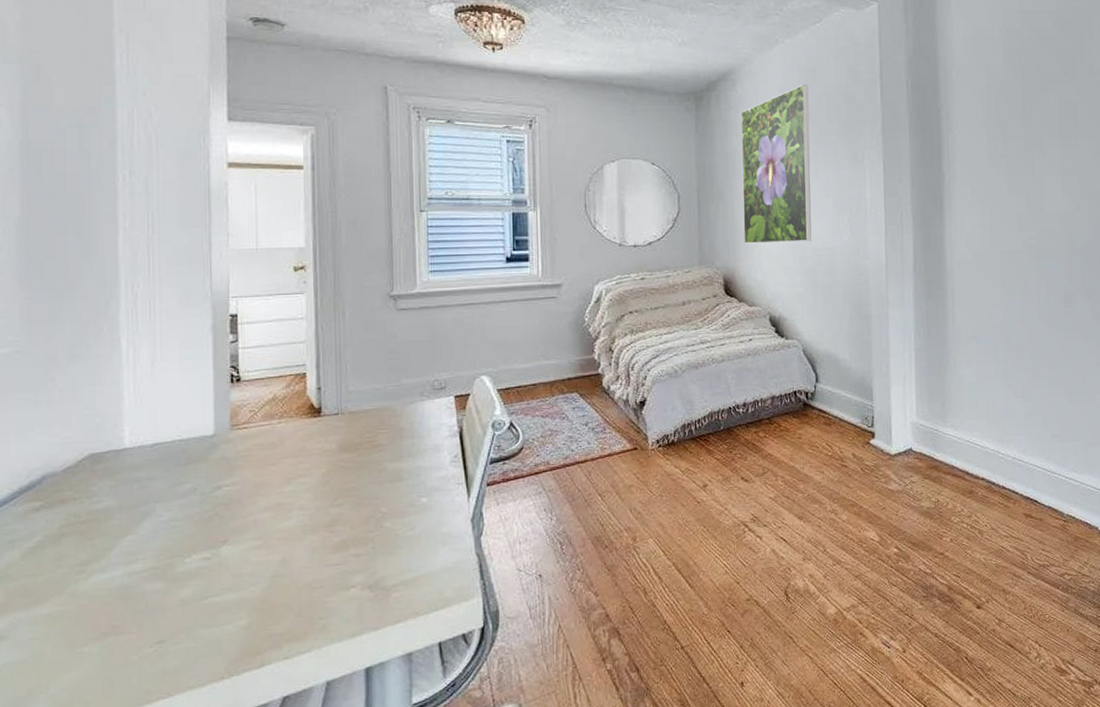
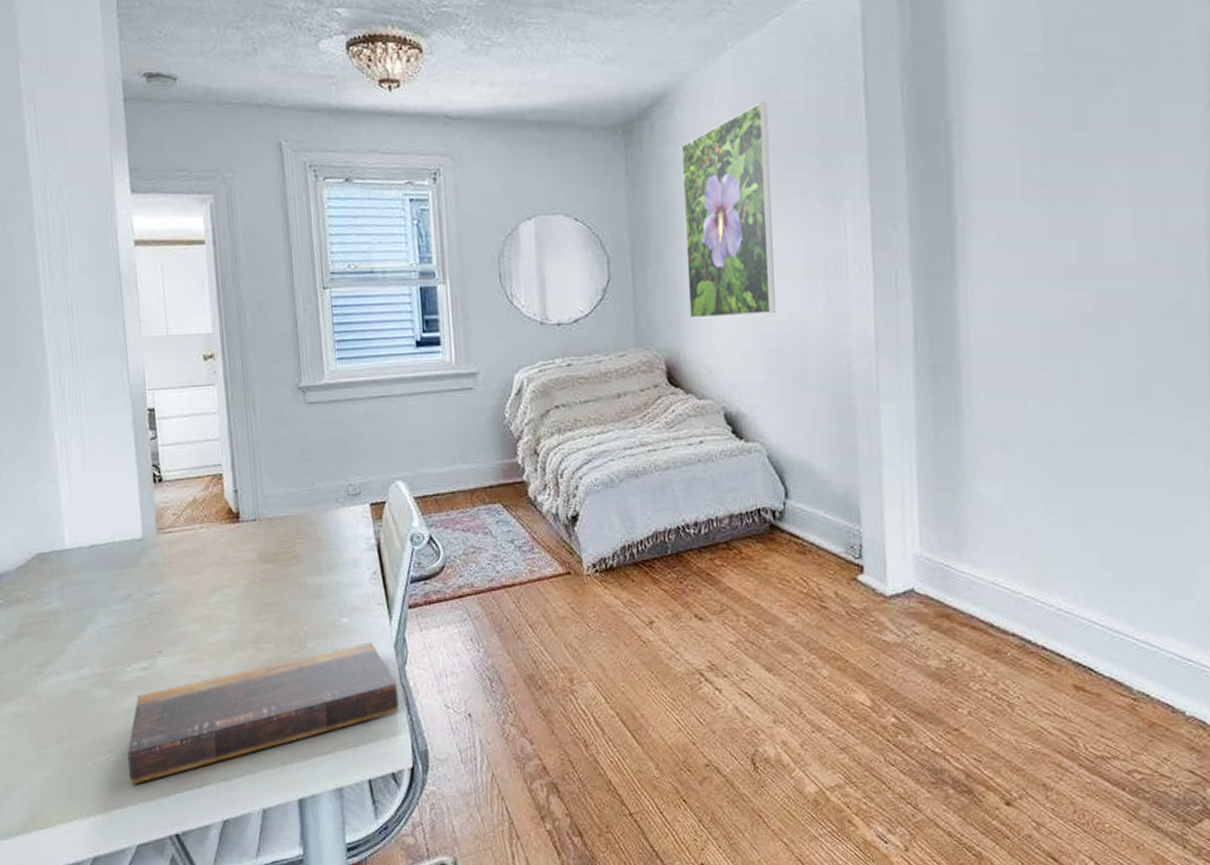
book: none [179,518,473,673] -> present [127,642,399,785]

